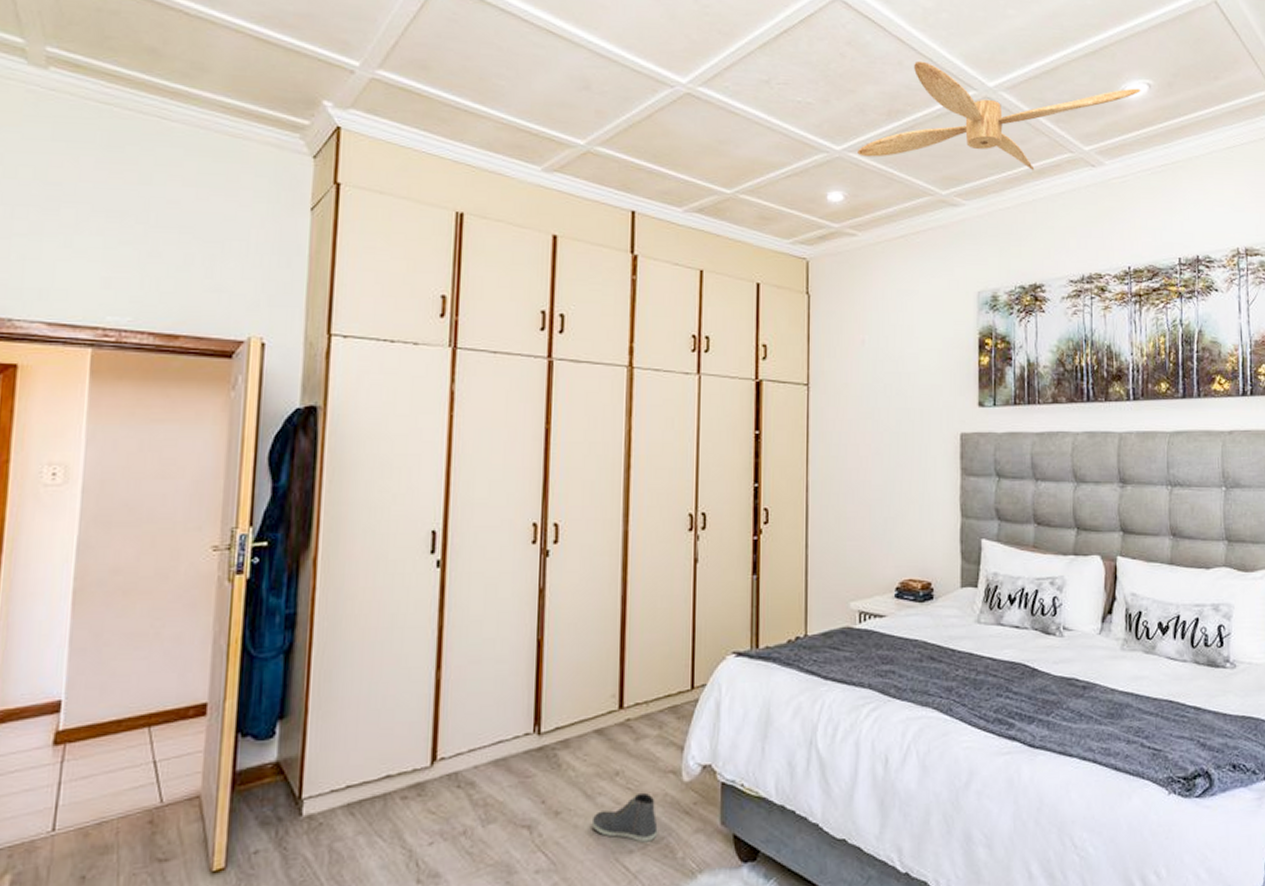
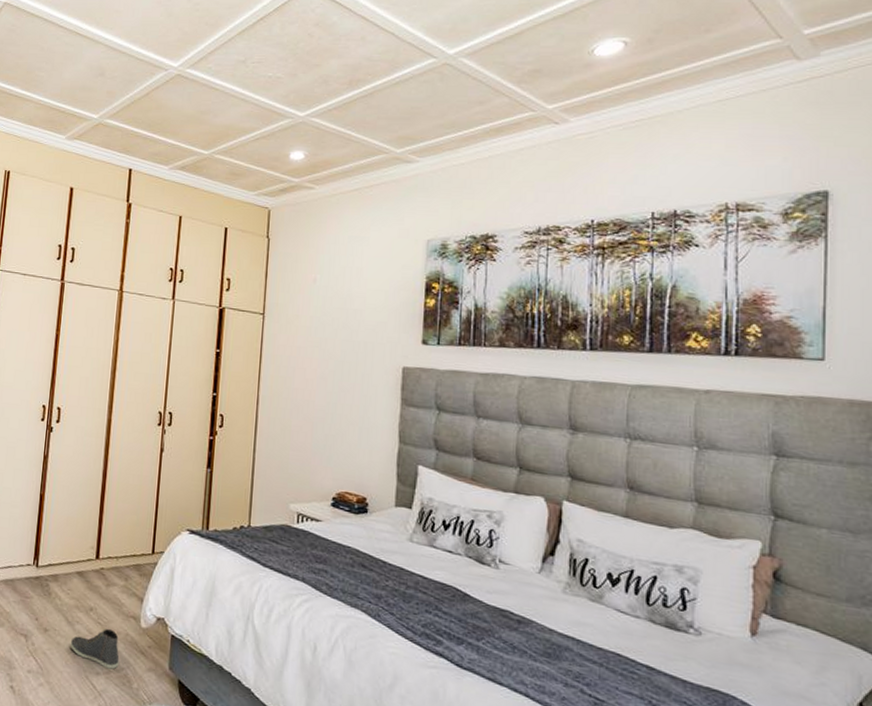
ceiling fan: present [857,60,1141,170] -> none [319,35,616,129]

